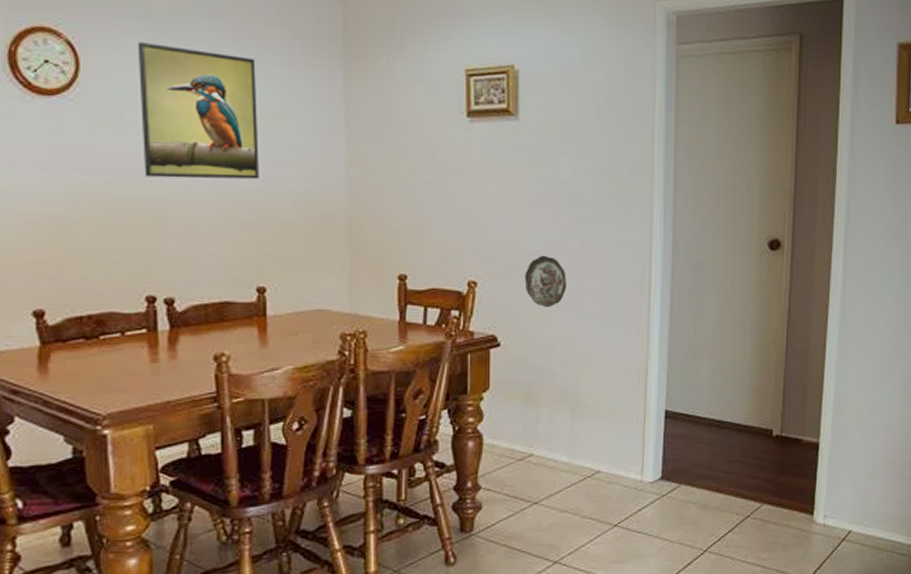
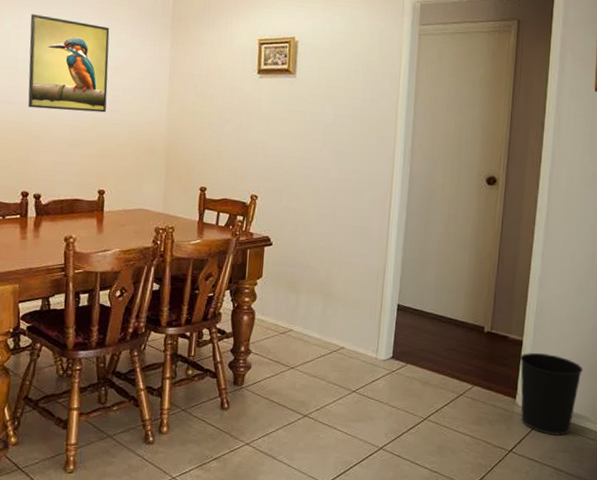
decorative plate: present [524,255,566,308] -> none [293,178,326,219]
wastebasket: none [817,456,891,555] -> present [520,352,583,436]

